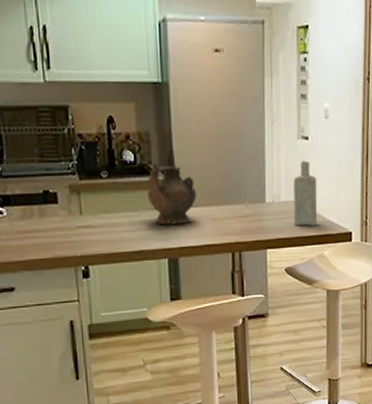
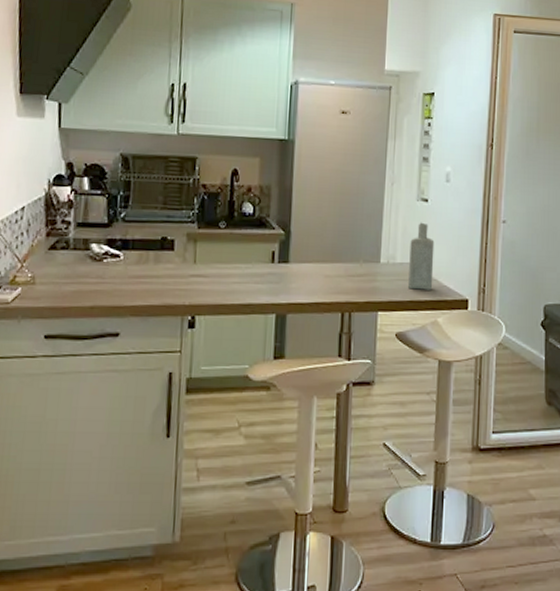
ceremonial vessel: present [147,148,197,225] -> none [262,202,312,280]

